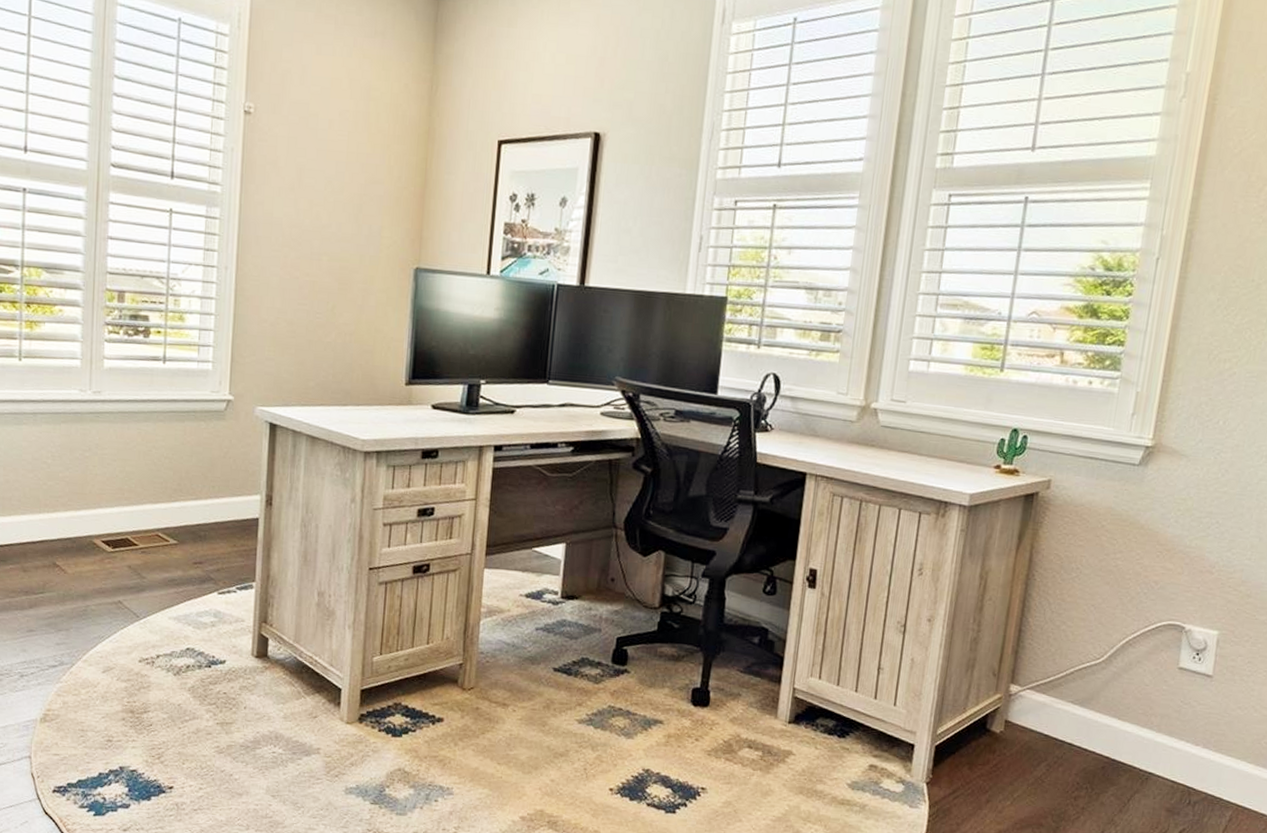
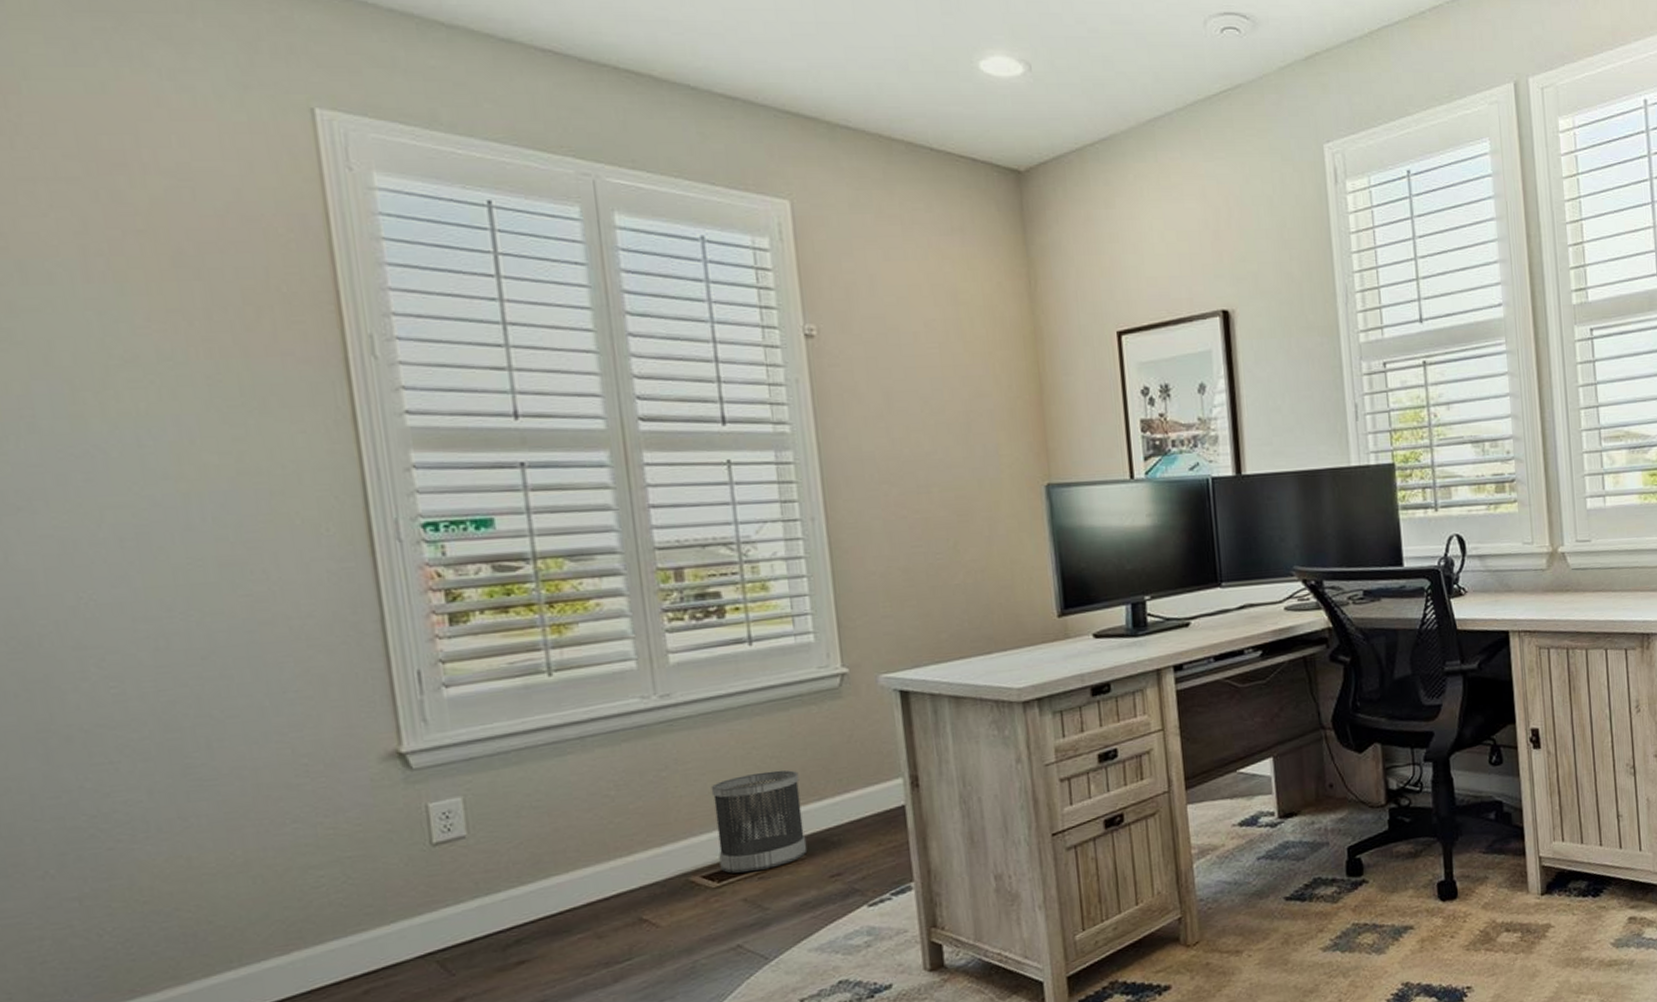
wastebasket: none [116,467,184,546] -> present [711,770,808,873]

